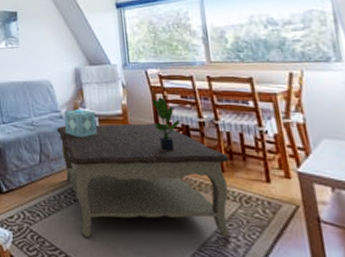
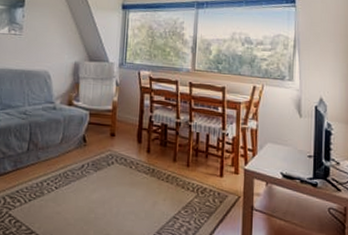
coffee table: present [56,123,231,238] -> none [48,117,195,222]
decorative box: present [64,109,97,138] -> none [57,102,88,130]
potted plant: present [152,97,180,151] -> none [137,97,161,147]

